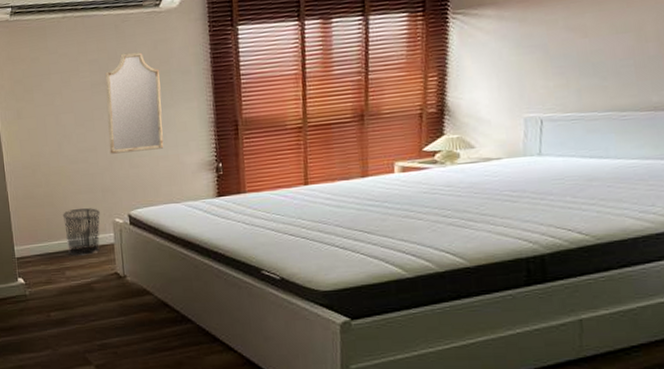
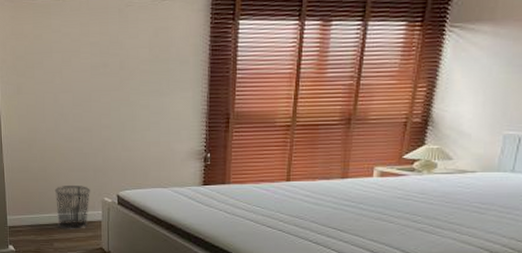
home mirror: present [104,52,164,154] -> none [104,38,159,136]

